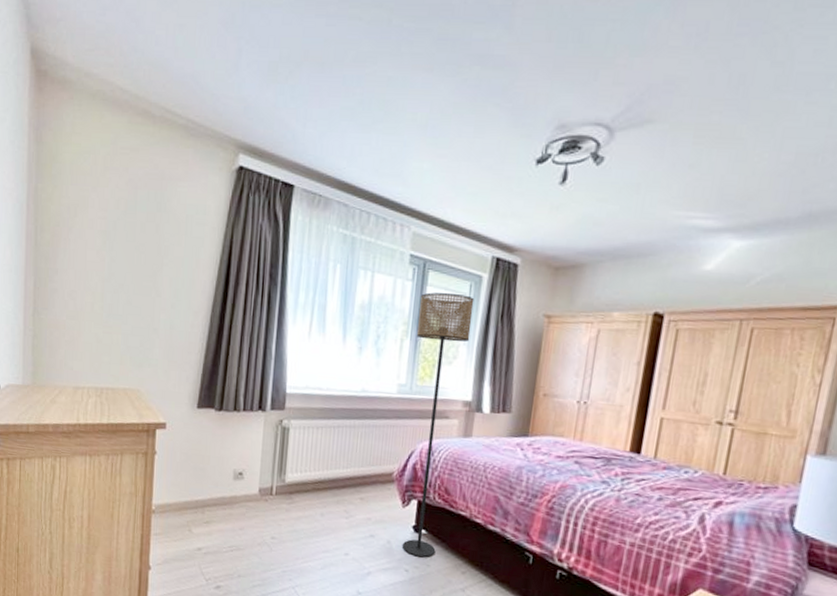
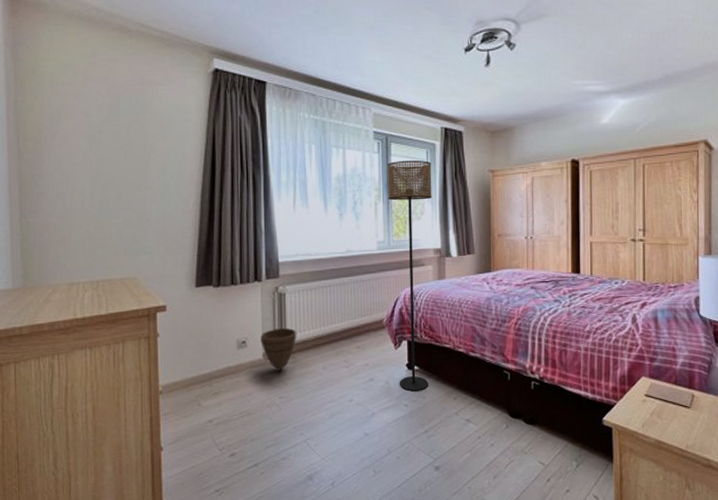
woven basket: none [258,464,297,510] -> present [260,327,297,371]

